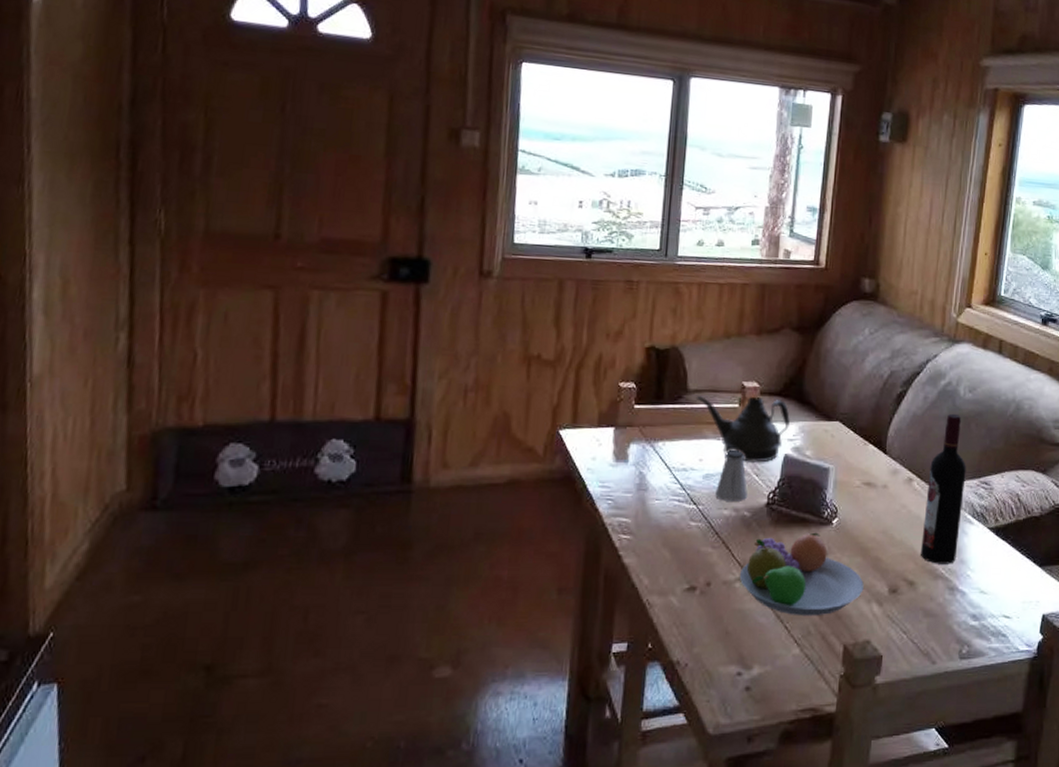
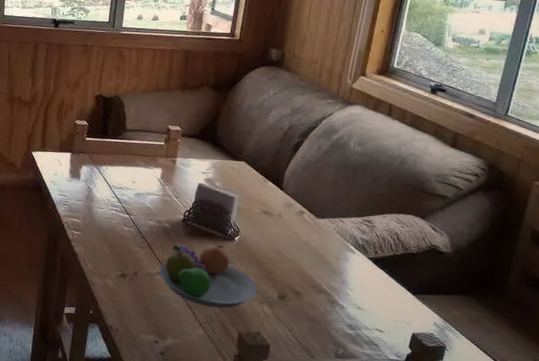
teapot: present [697,395,791,463] -> none [132,133,205,188]
saltshaker: present [715,450,748,501] -> none [143,177,169,216]
wine bottle: present [921,414,966,564] -> none [307,163,352,283]

